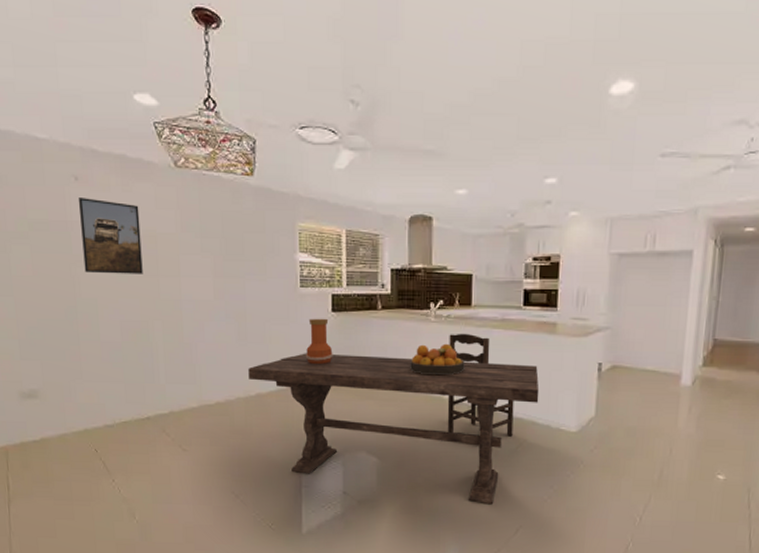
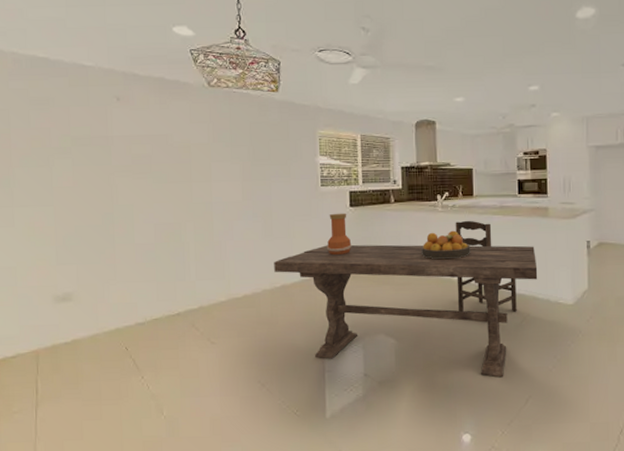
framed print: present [78,198,143,274] -> none [119,115,177,182]

